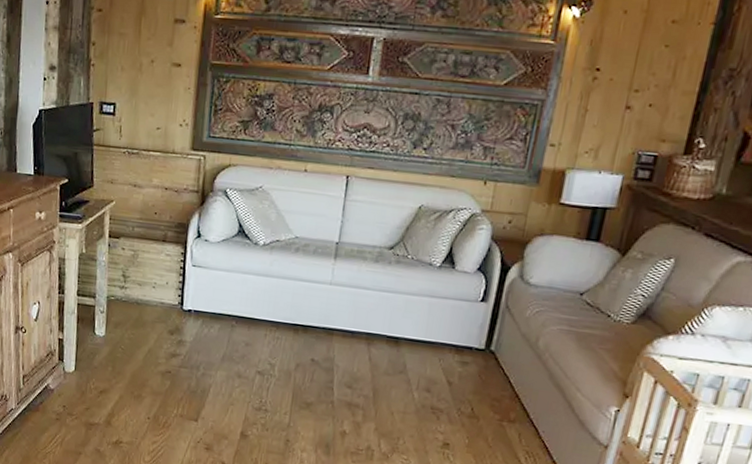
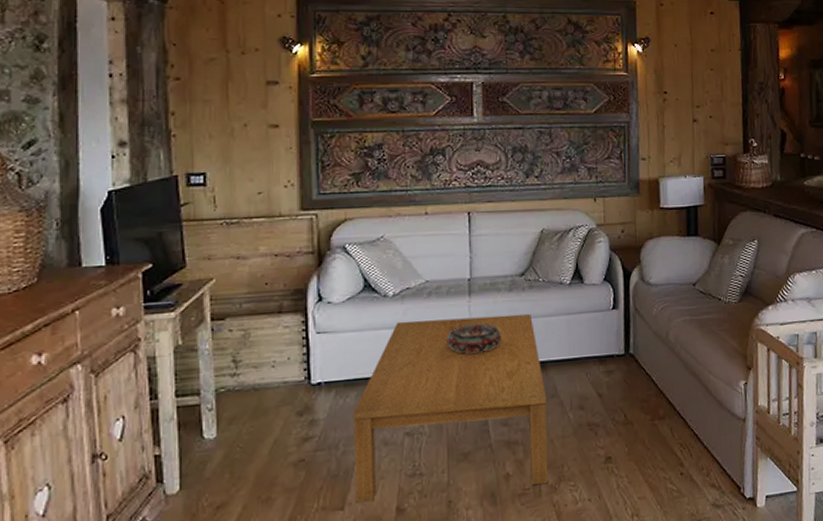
coffee table: none [208,270,395,451] -> present [352,314,548,503]
decorative bowl: none [306,286,361,316] -> present [446,323,502,354]

